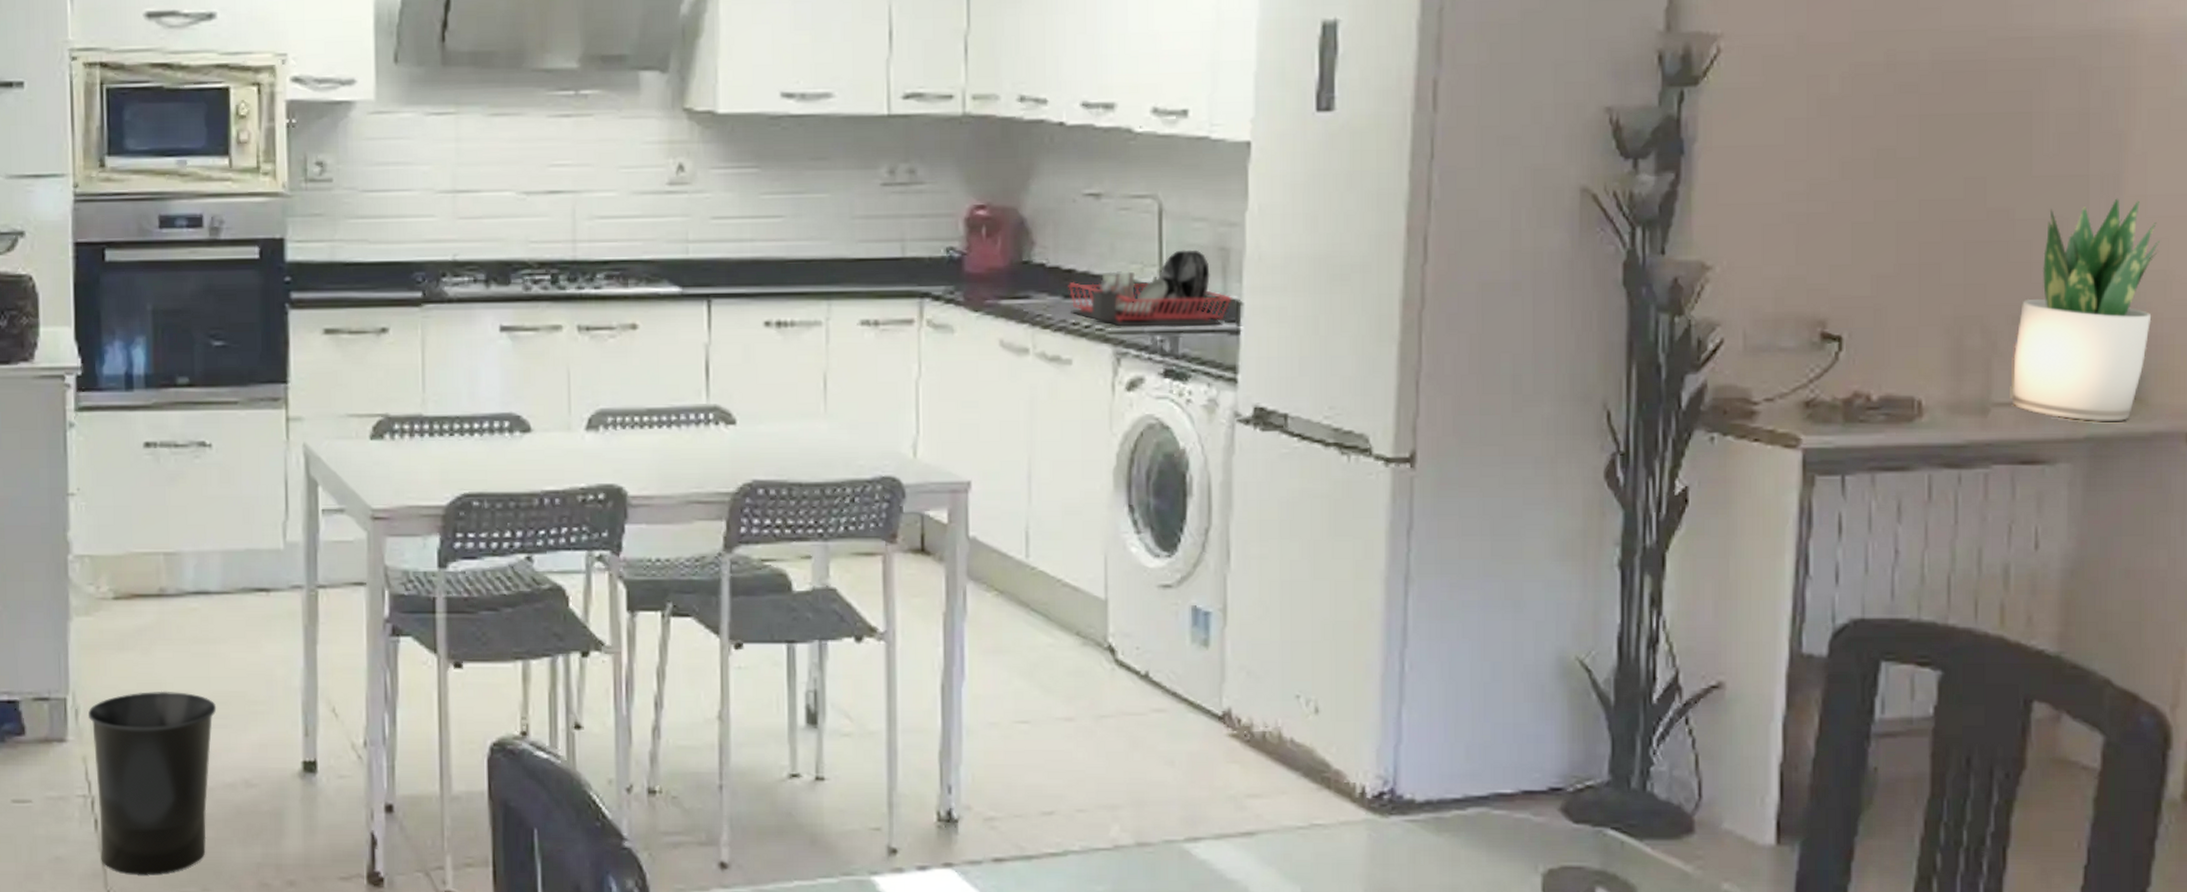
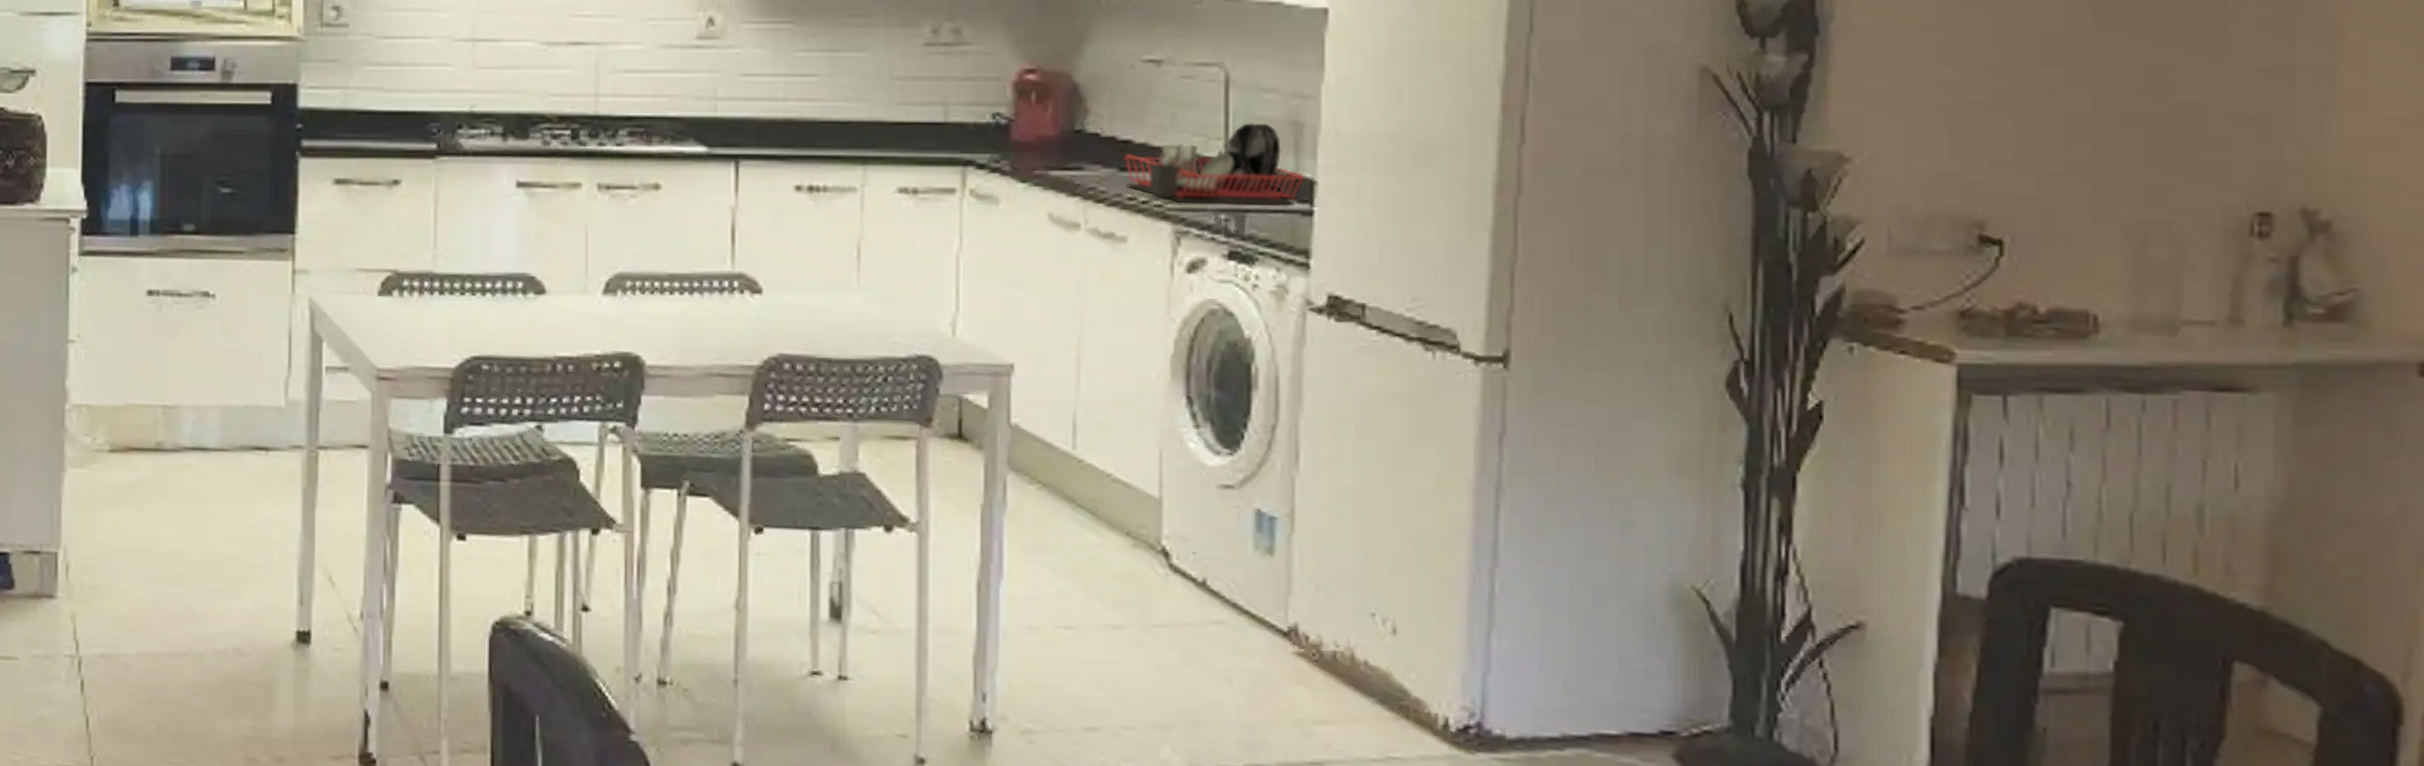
waste bin: present [88,691,217,875] -> none [79,549,210,743]
planter: present [2011,198,2160,422] -> none [2205,95,2382,348]

